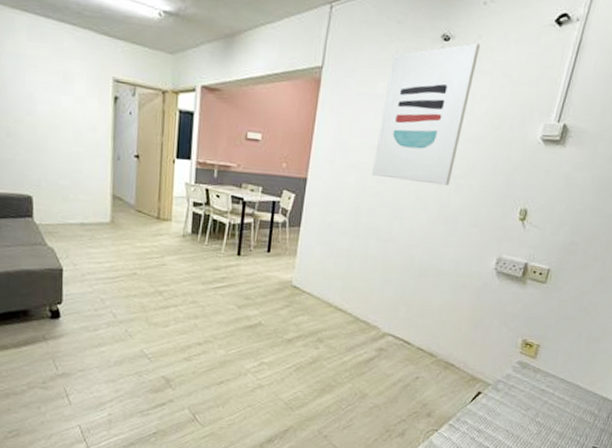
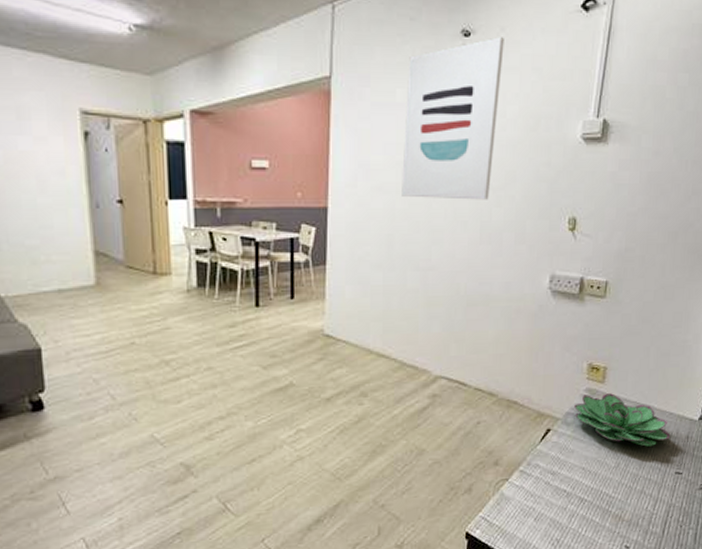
succulent plant: none [505,366,592,420] -> present [574,393,670,447]

